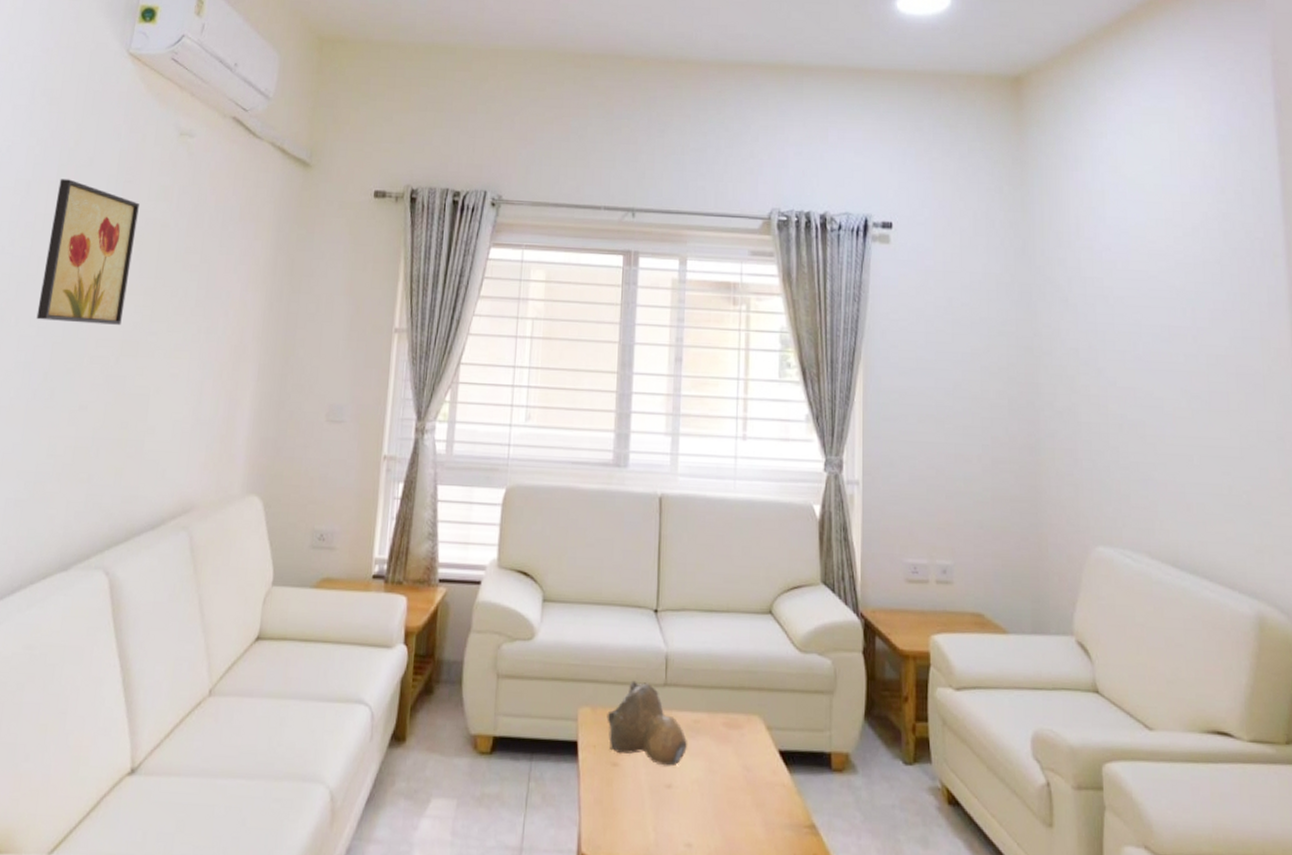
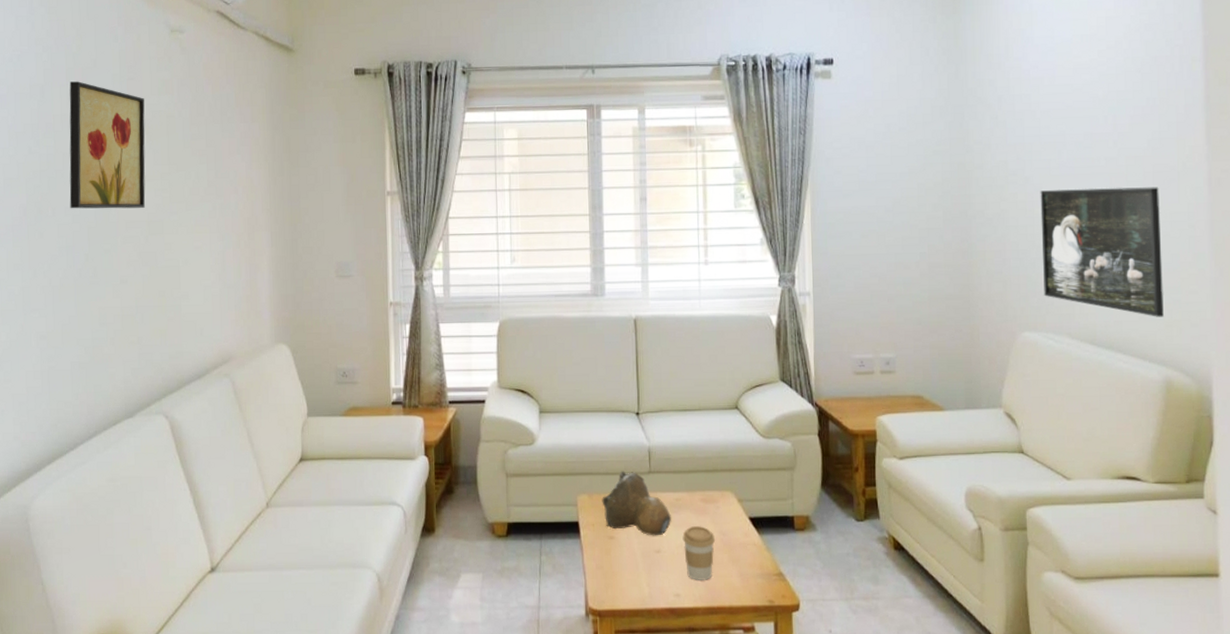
coffee cup: none [699,757,737,828] -> present [682,526,715,580]
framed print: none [1114,385,1253,541] -> present [1040,187,1164,317]

